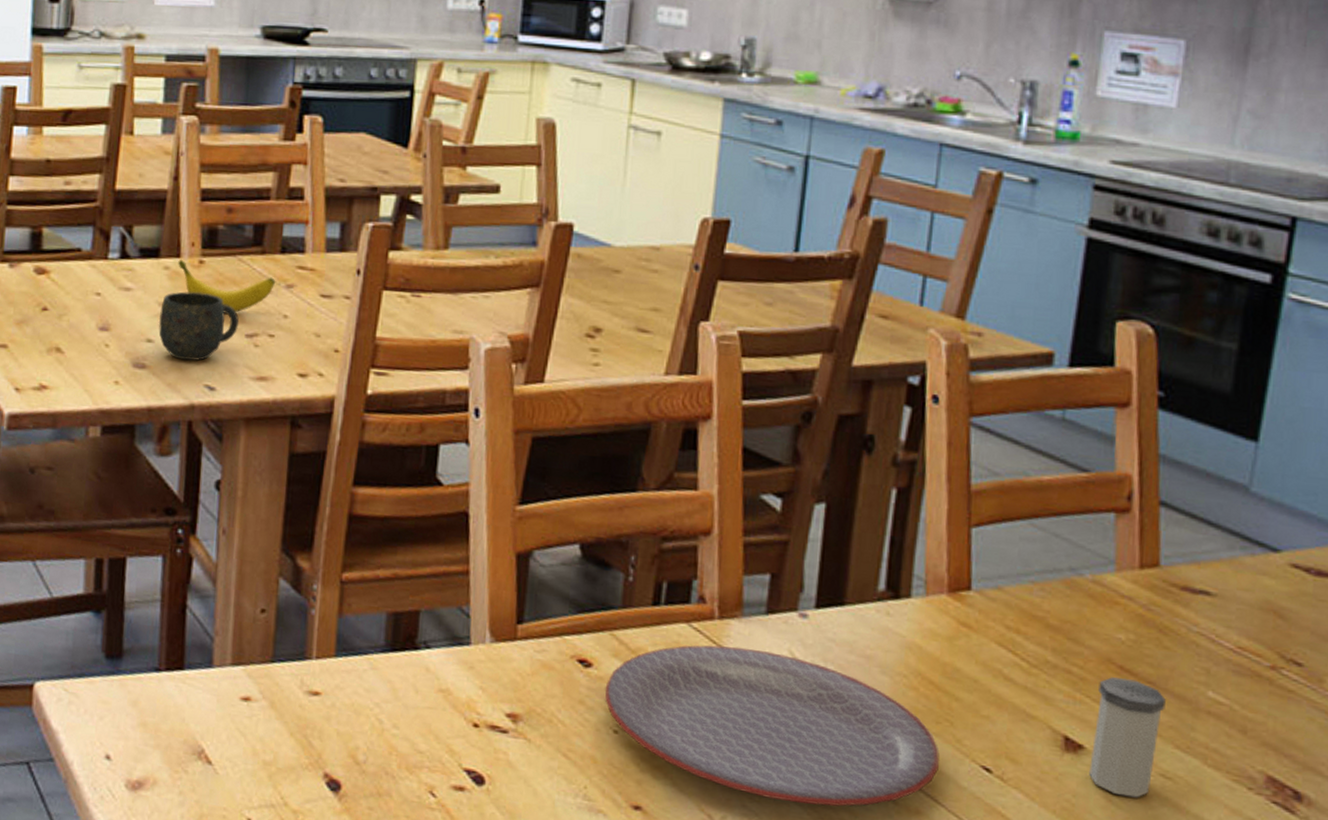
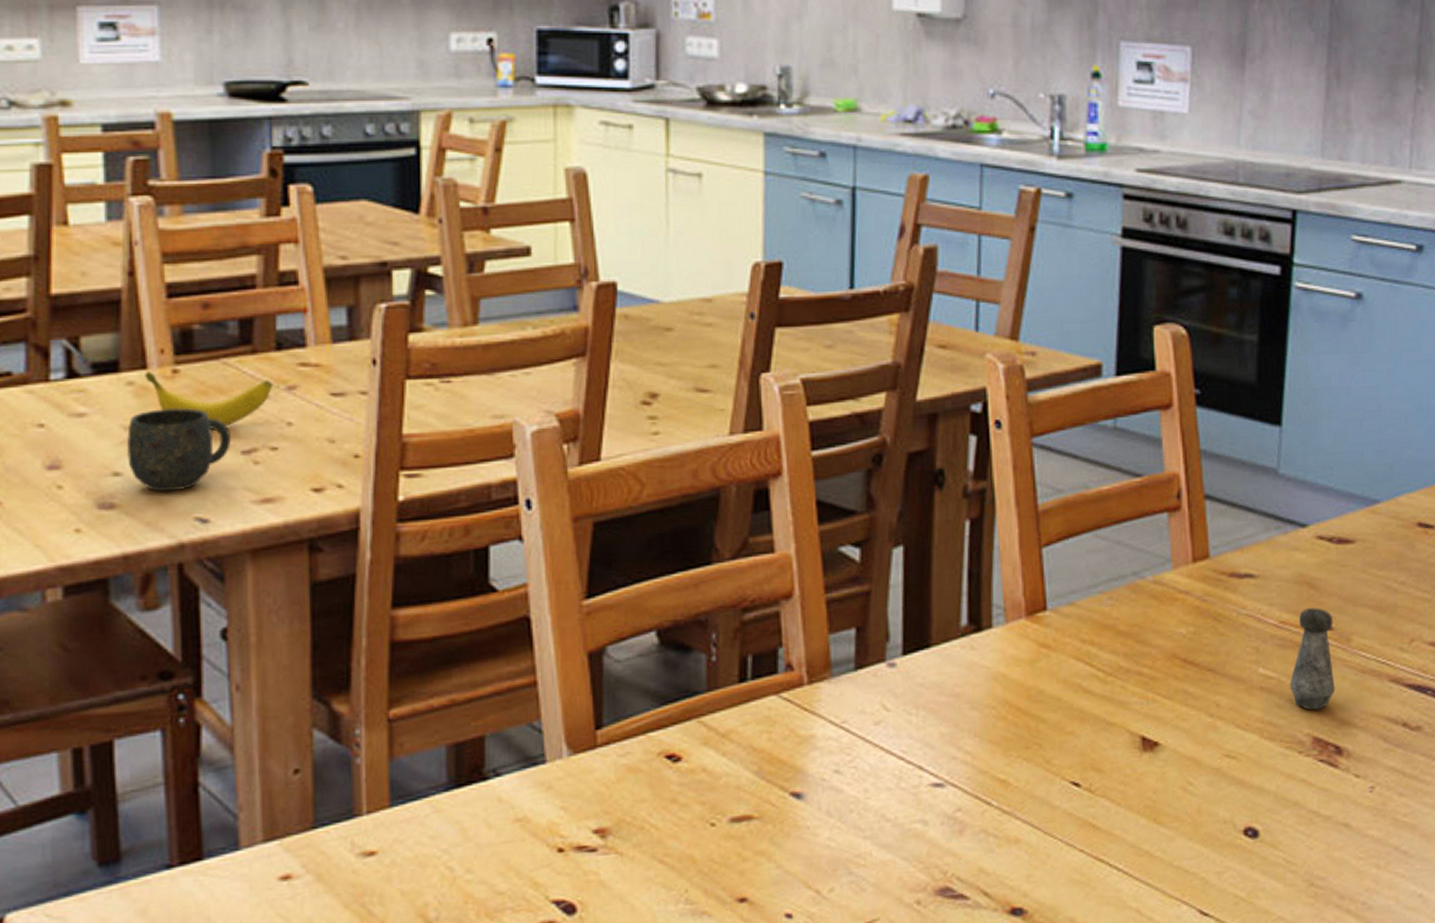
plate: present [605,645,940,807] -> none [697,708,1033,860]
salt shaker: present [1089,677,1166,798] -> none [1165,670,1225,783]
salt shaker: none [1244,638,1304,749] -> present [1290,608,1335,710]

